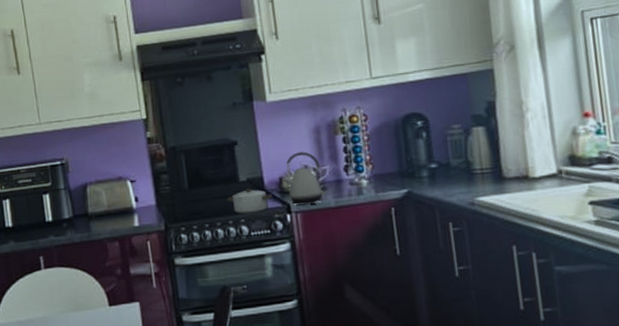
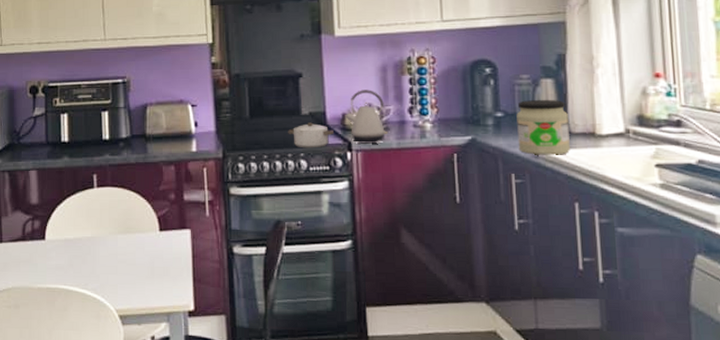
jar: none [450,147,505,203] -> present [516,100,570,155]

